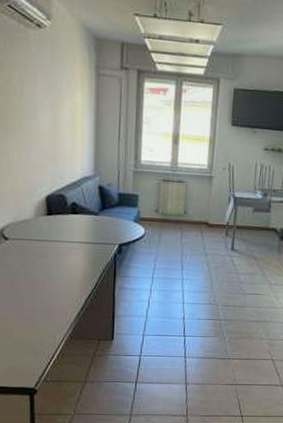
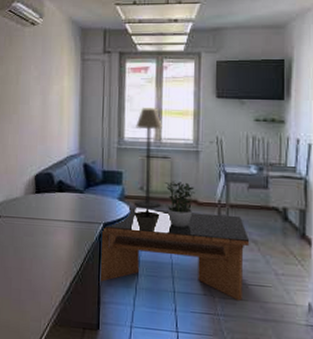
coffee table: none [113,229,251,307] -> present [98,207,250,301]
floor lamp: none [150,130,179,230] -> present [135,106,162,209]
potted plant: none [179,203,207,247] -> present [165,180,195,227]

